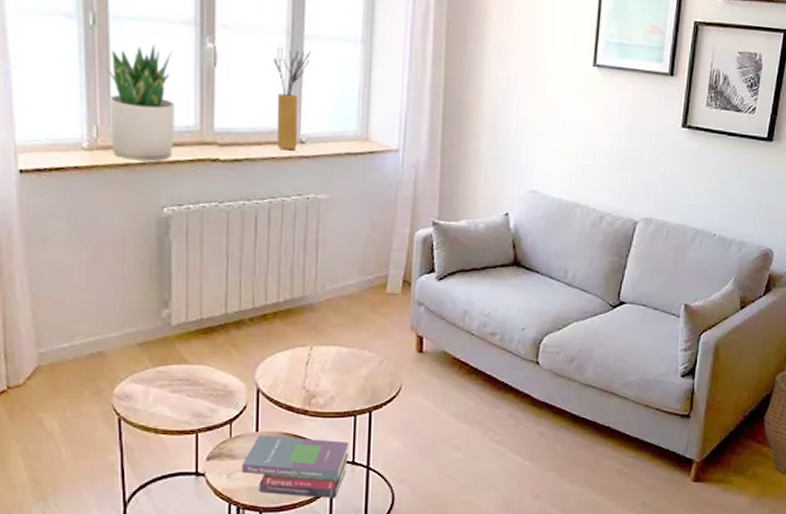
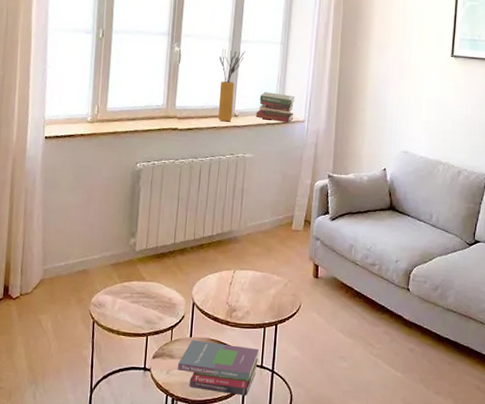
planter: present [106,44,175,162] -> none [106,49,152,131]
books: none [331,110,385,153] -> present [256,92,295,124]

